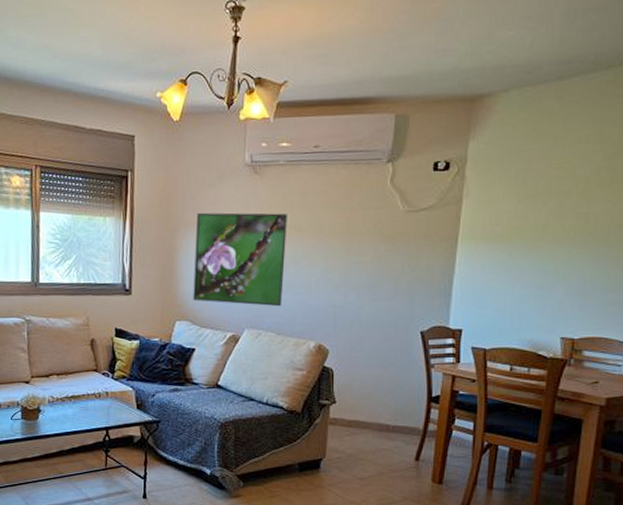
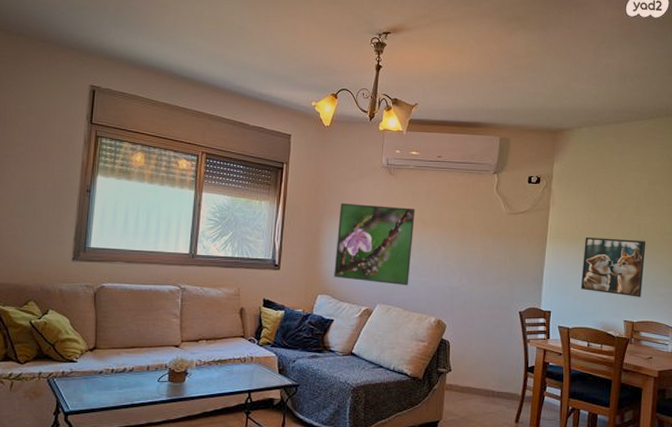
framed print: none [502,234,596,308] -> present [580,236,646,297]

